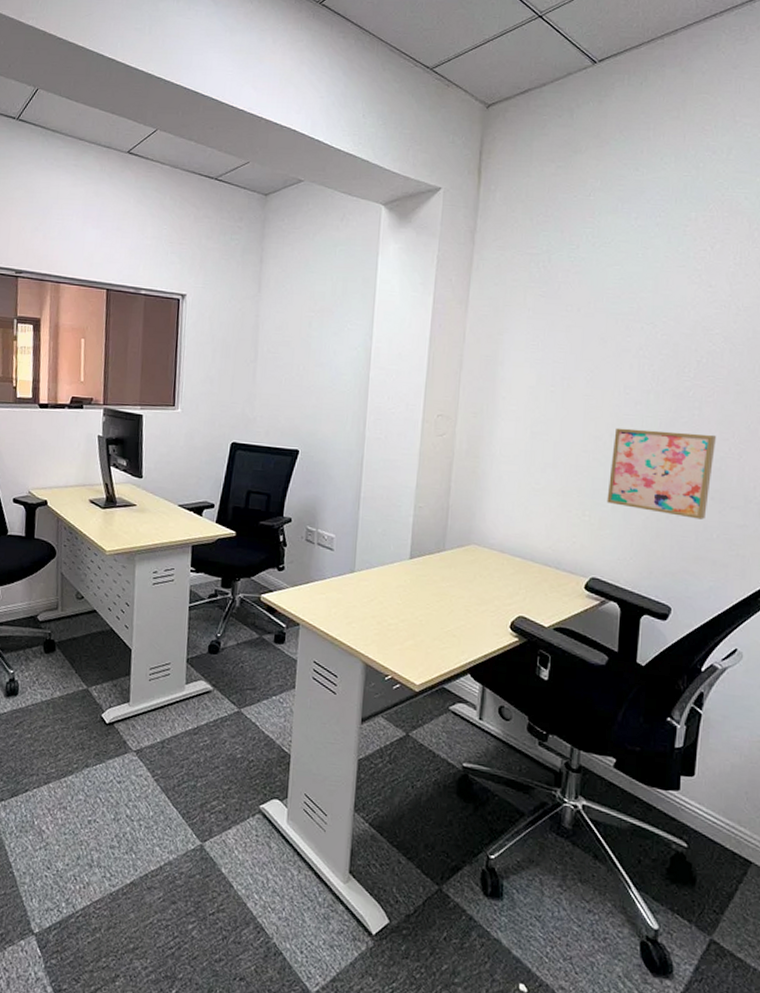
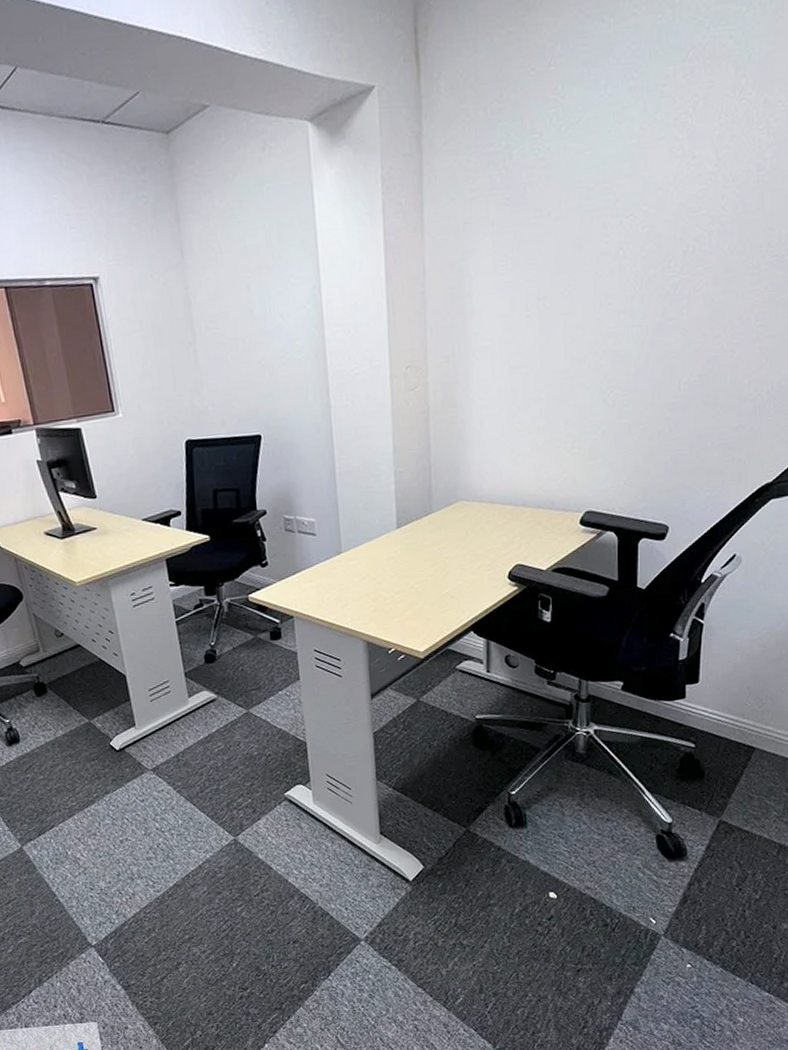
wall art: present [606,427,716,520] -> none [595,333,707,431]

